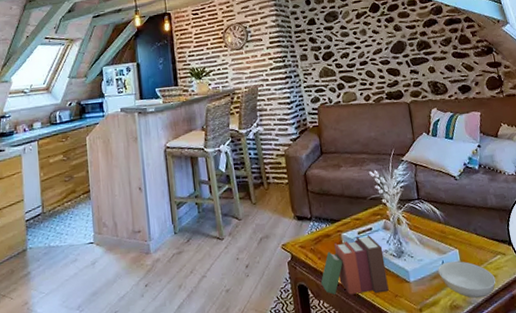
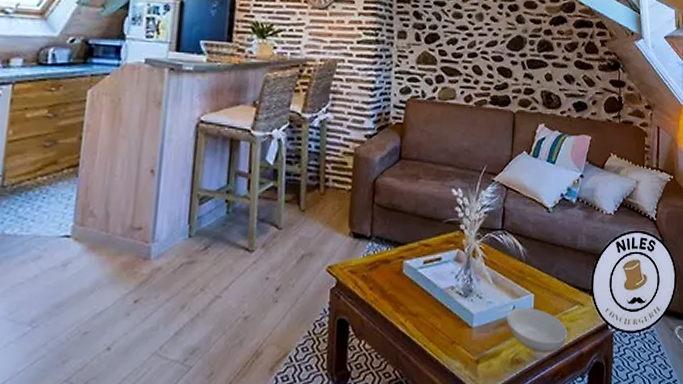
books: present [320,235,389,295] -> none [366,266,449,338]

